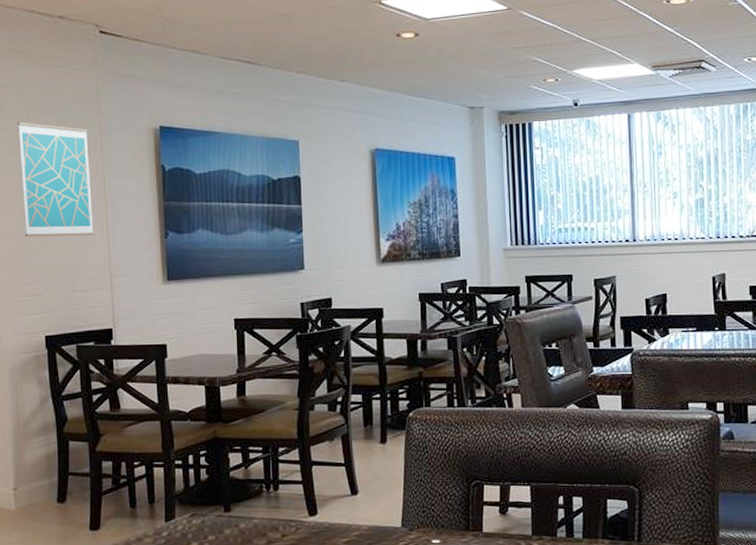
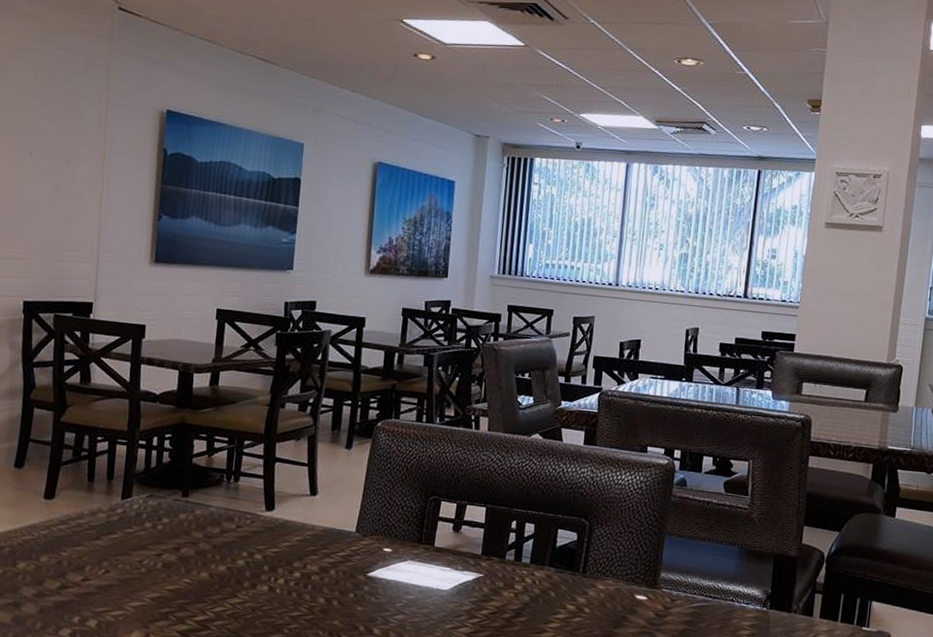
wall art: present [18,121,94,238] -> none [16,85,93,209]

